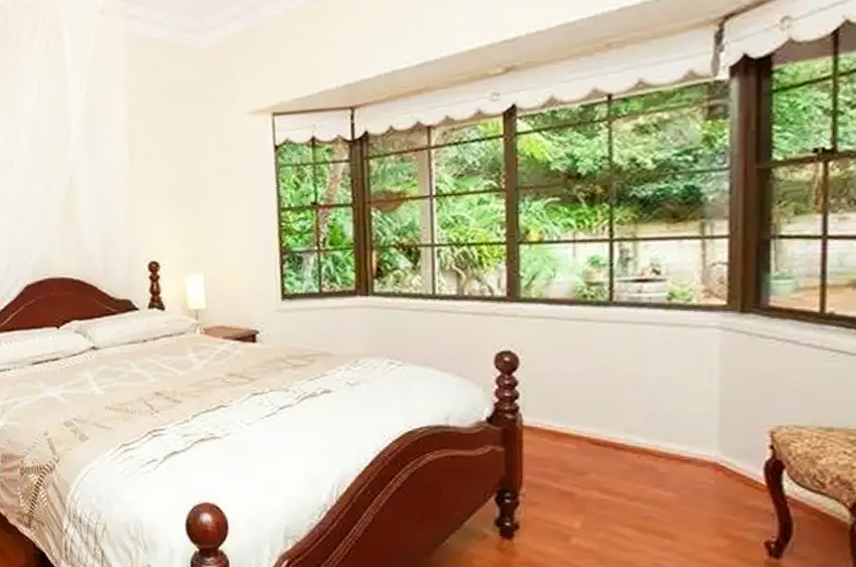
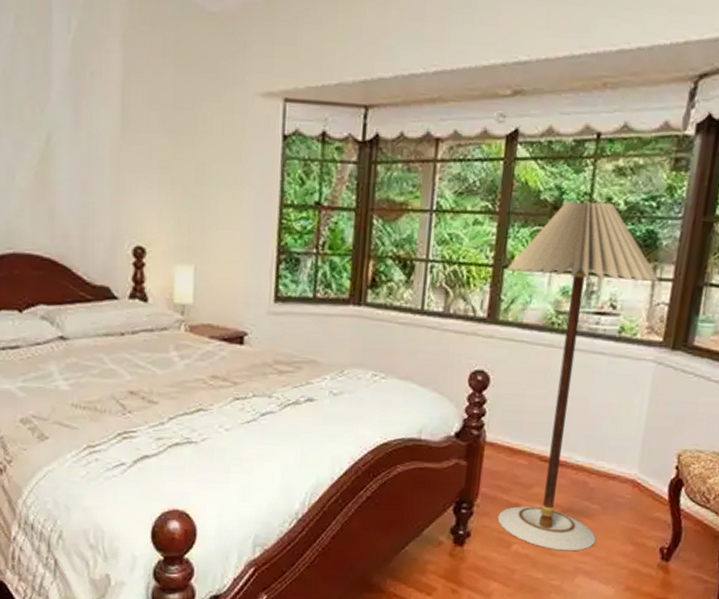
floor lamp: none [522,163,709,546] -> present [497,201,659,552]

